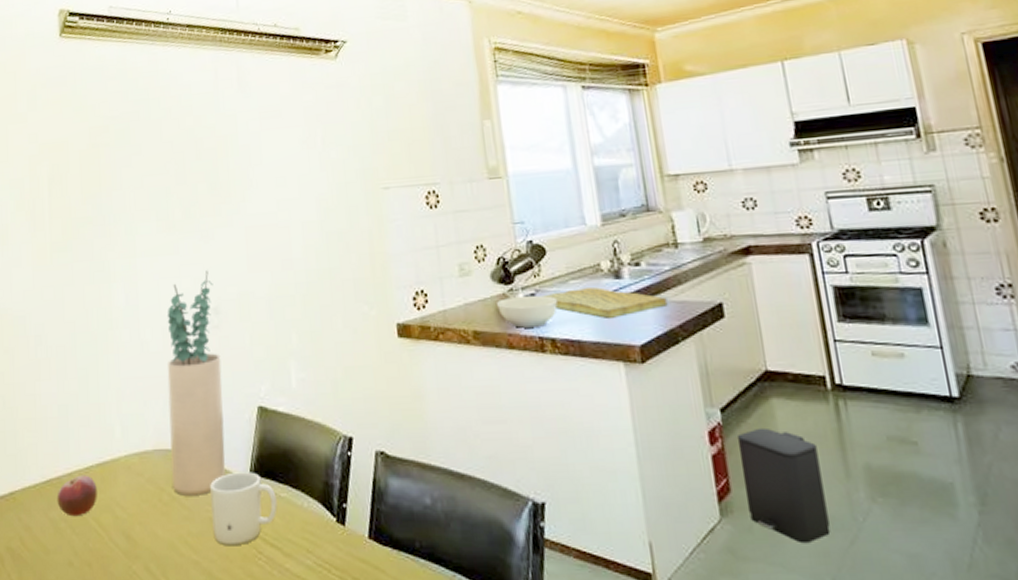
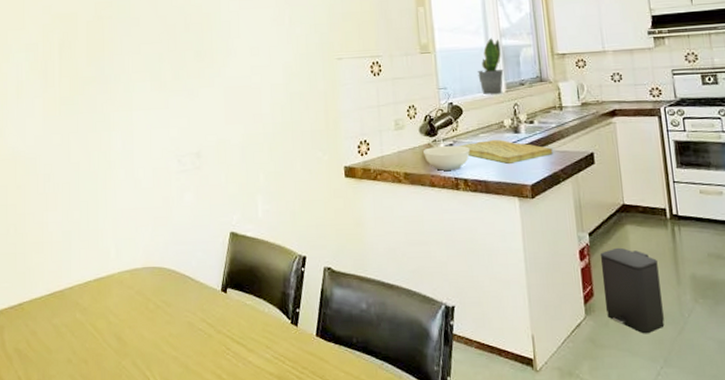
fruit: present [57,475,98,517] -> none [59,288,95,323]
vase: present [166,270,226,496] -> none [155,122,202,304]
mug: present [210,472,278,545] -> none [189,284,244,343]
potted plant: none [563,156,598,231] -> present [478,37,504,96]

